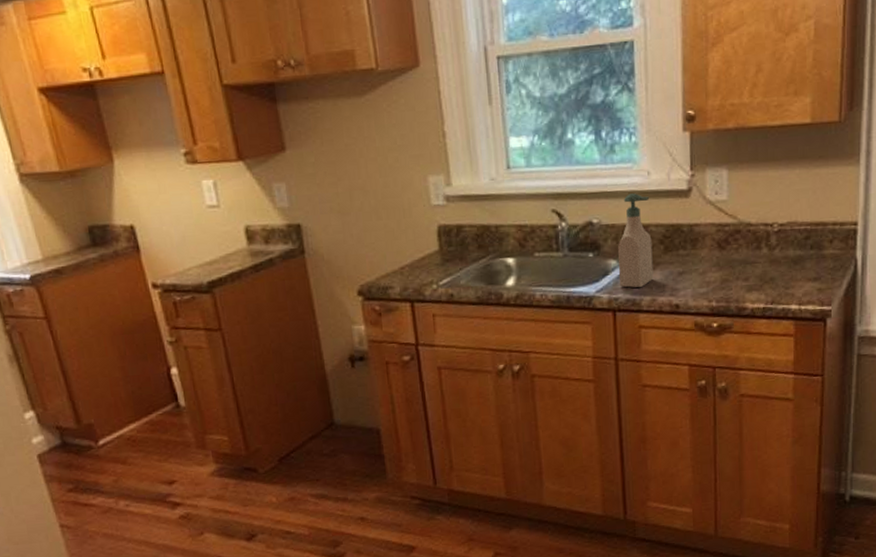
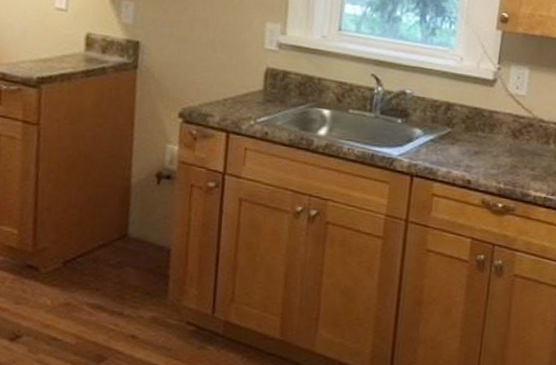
soap bottle: present [617,193,654,288] -> none [420,73,460,159]

